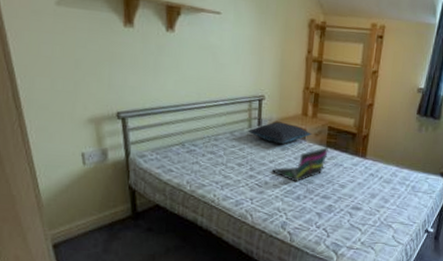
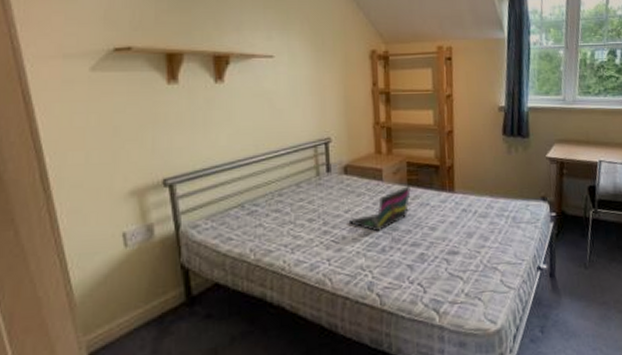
pillow: present [247,122,312,144] -> none [315,164,390,190]

